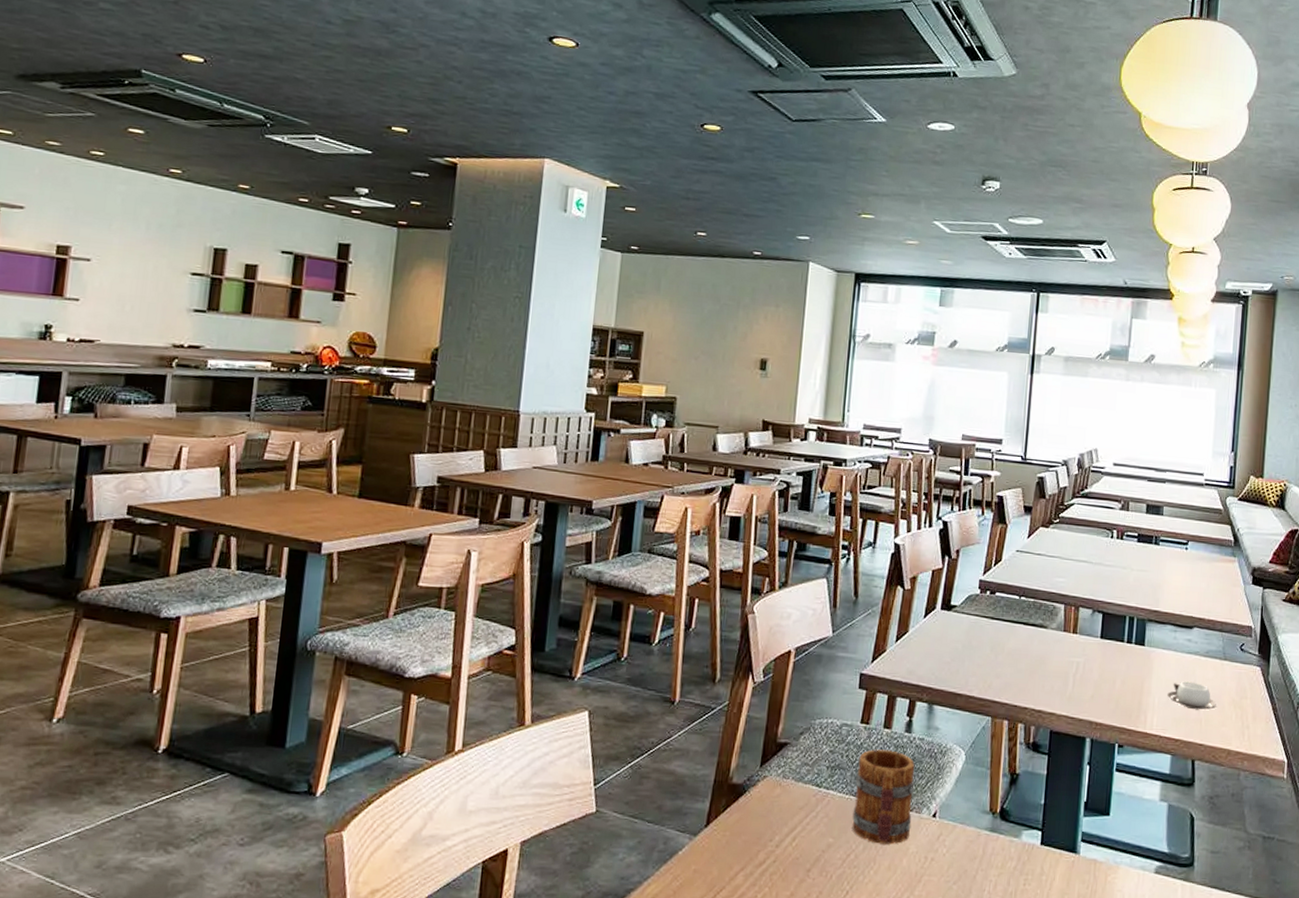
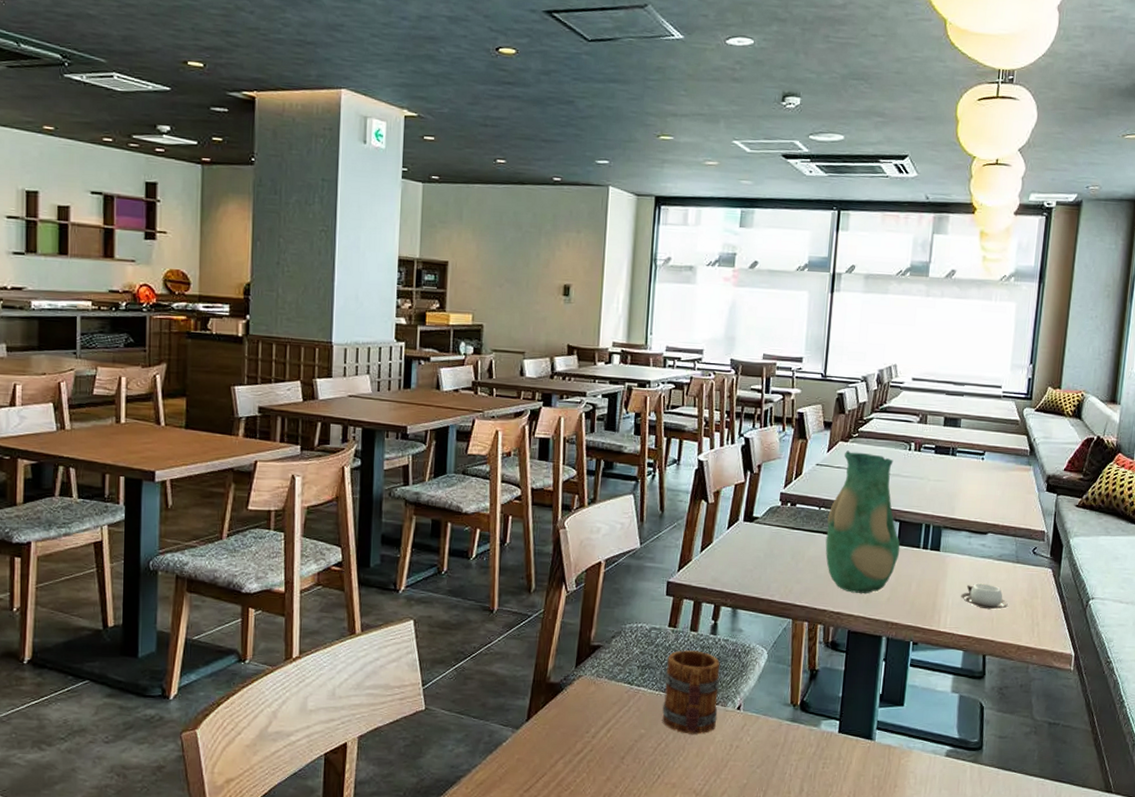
vase: none [1026,537,1104,691] -> present [825,450,900,594]

